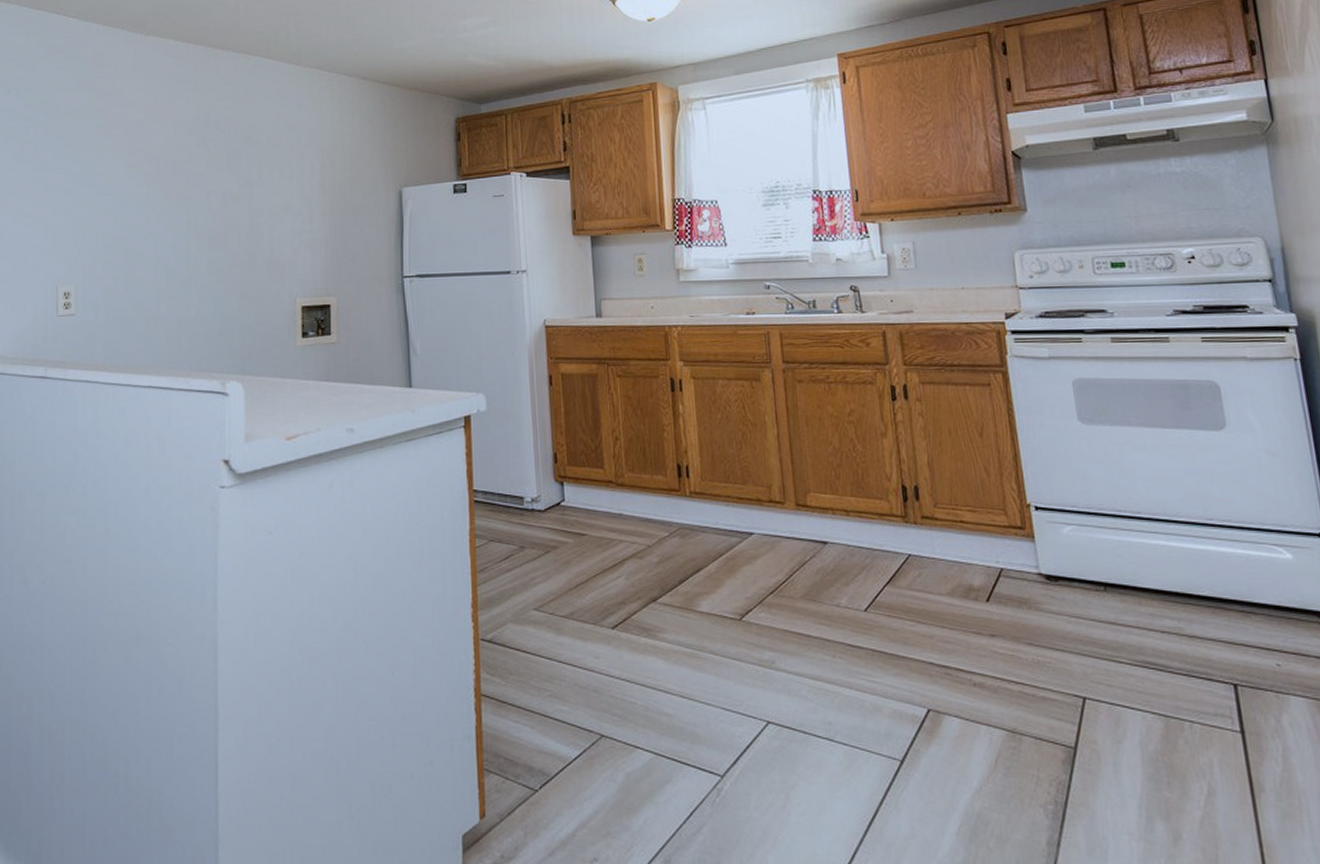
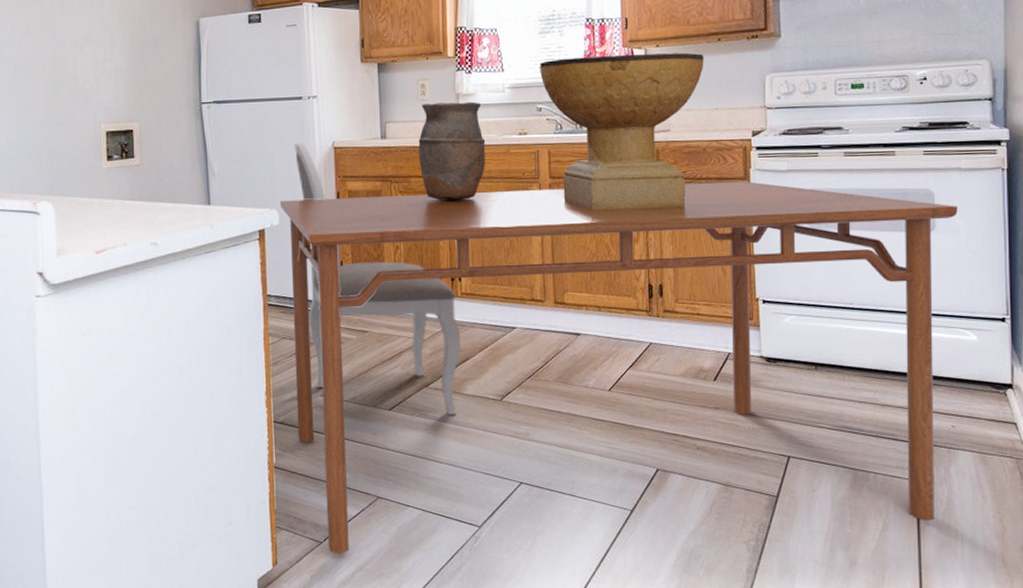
dining table: none [488,368,1271,805] -> present [280,181,958,554]
dining chair: none [503,320,692,638] -> present [294,142,461,416]
vase: none [636,278,712,386] -> present [418,101,486,201]
decorative bowl: none [765,227,945,400] -> present [540,52,704,211]

